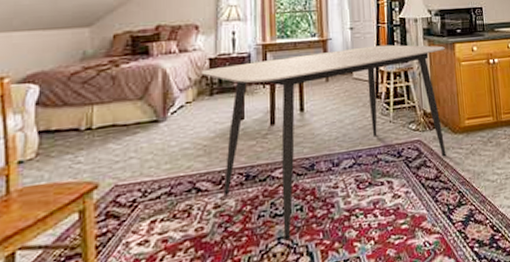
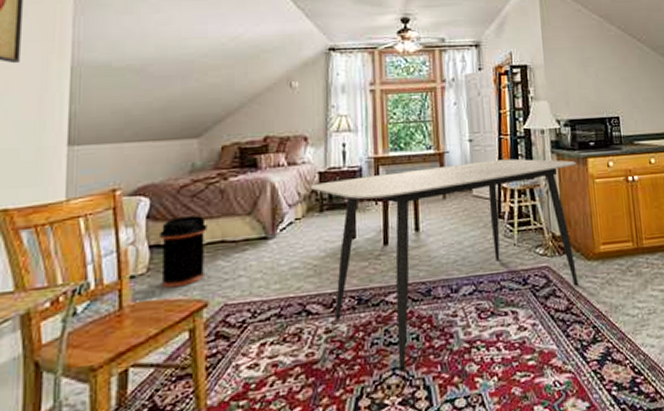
trash can: none [49,101,99,172] -> present [160,215,208,288]

